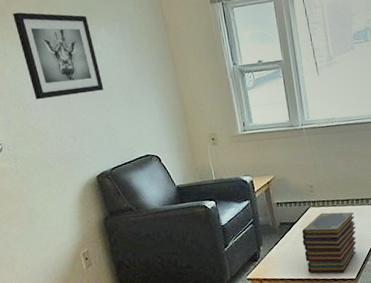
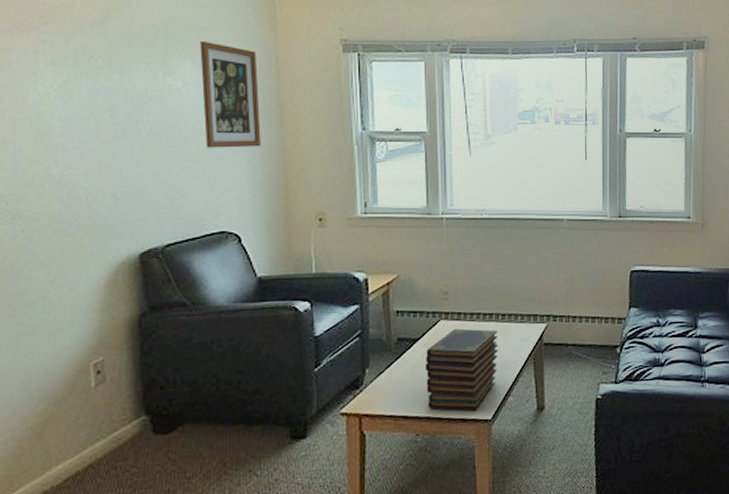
wall art: present [13,12,104,100] -> none [58,23,175,141]
wall art: none [108,11,163,94] -> present [200,41,261,148]

